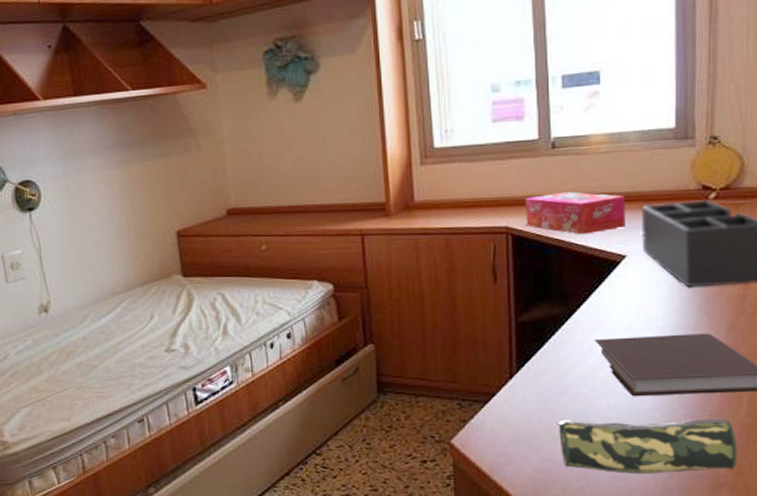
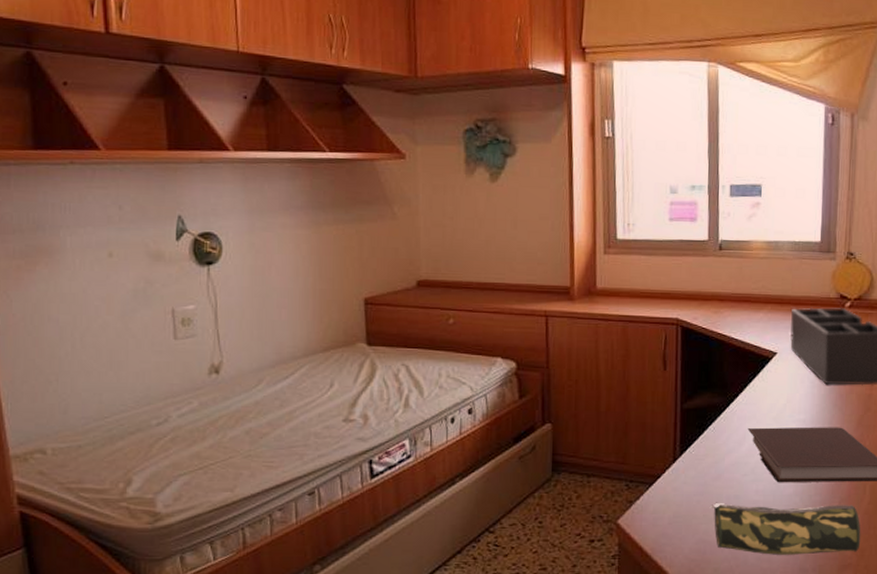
tissue box: present [526,192,626,235] -> none [694,290,778,331]

